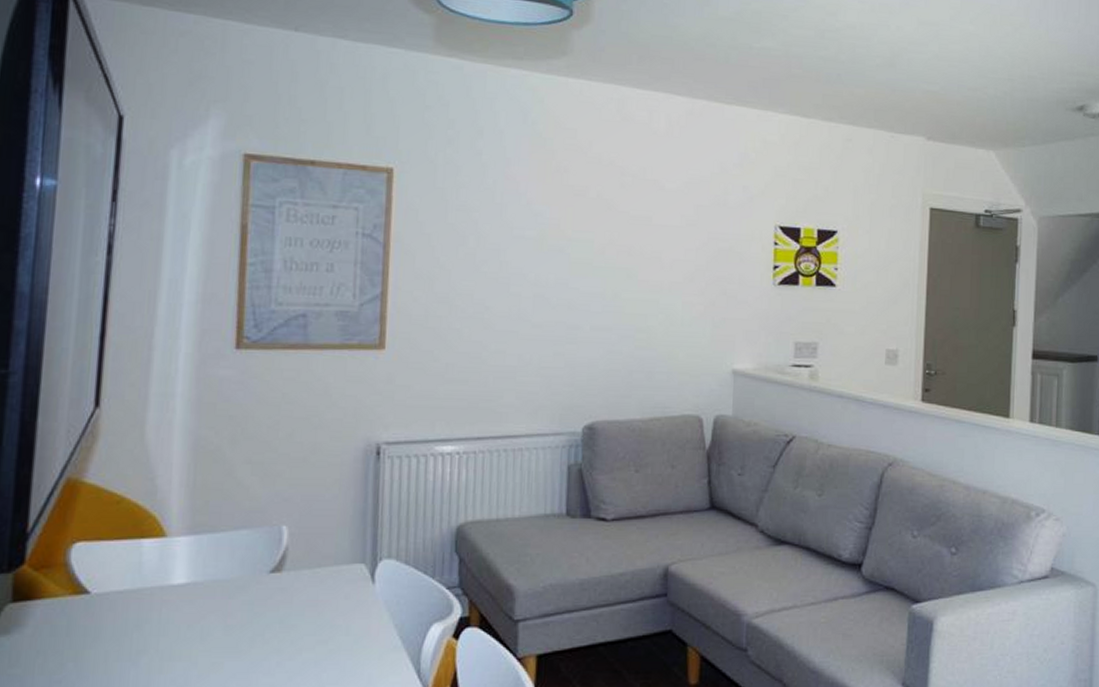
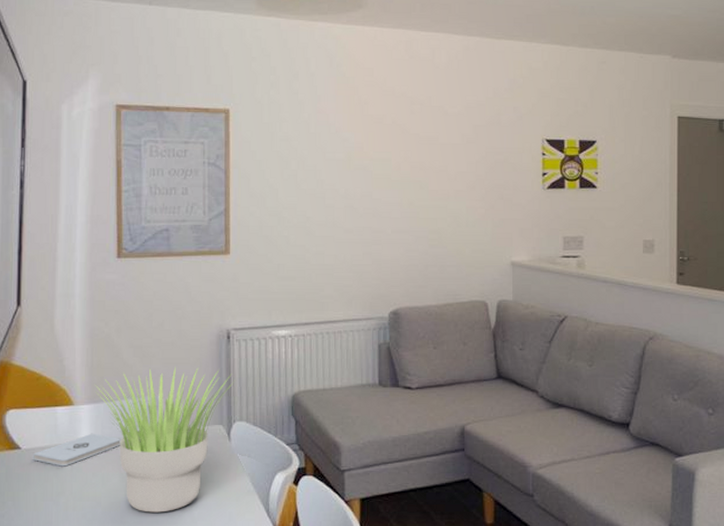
notepad: none [105,573,228,617] -> present [32,433,121,467]
potted plant: none [197,488,381,675] -> present [95,366,233,513]

